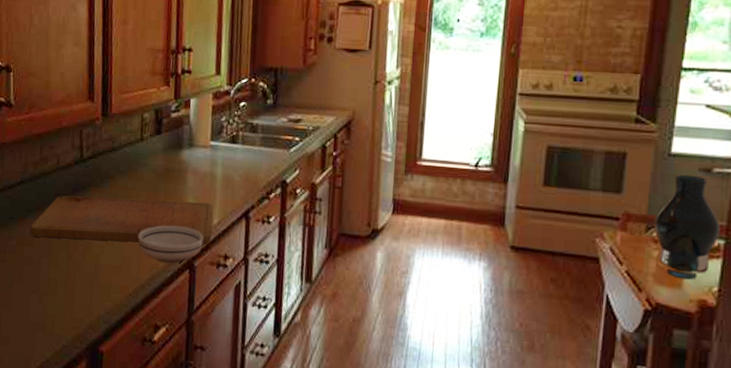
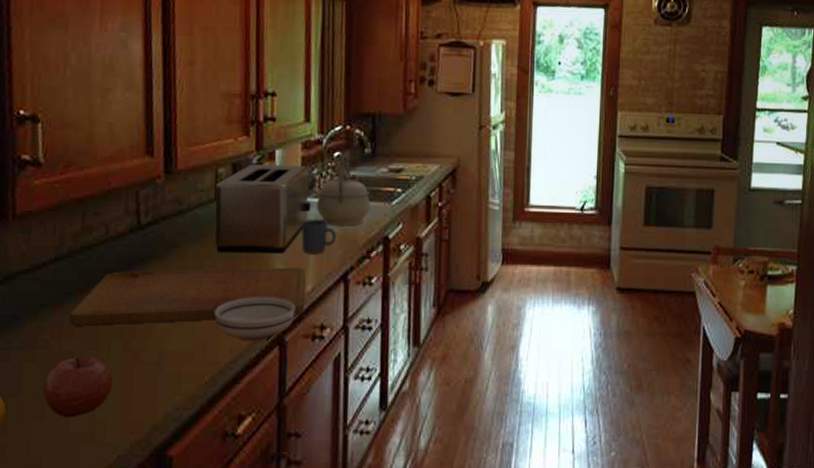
fruit: none [11,260,61,310] -> present [43,355,113,418]
toaster: none [140,111,220,190] -> present [214,164,312,254]
mug: none [210,161,241,193] -> present [301,220,337,254]
kettle: none [223,100,271,169] -> present [316,150,370,226]
vase: present [654,174,720,280] -> none [740,207,793,305]

